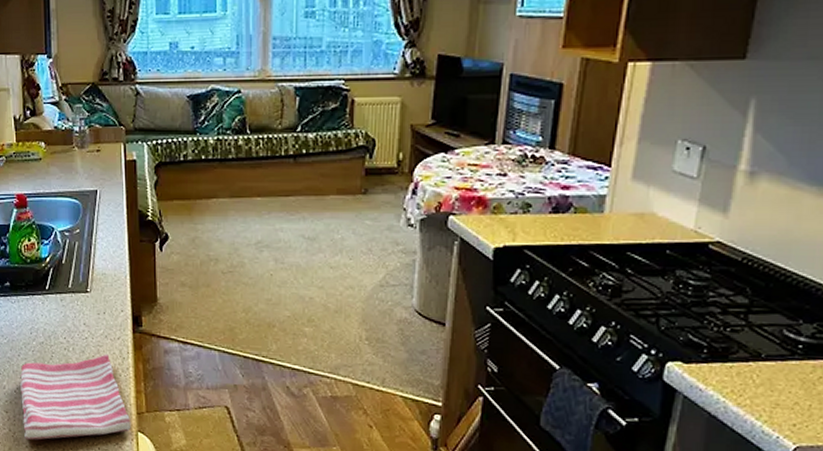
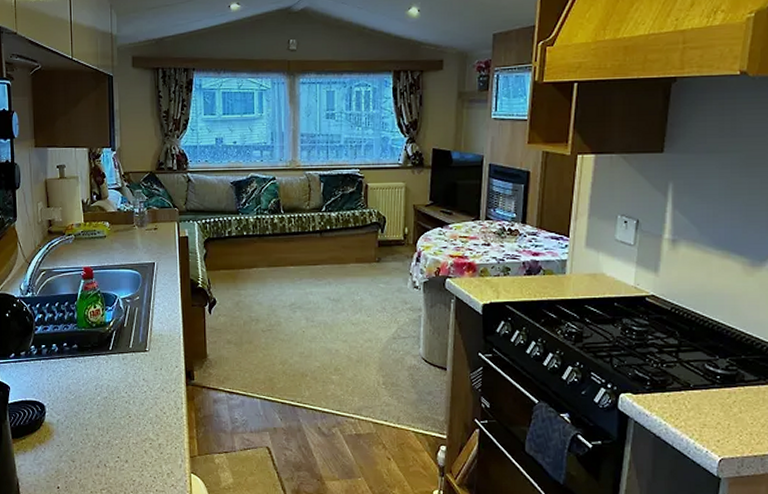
dish towel: present [20,354,131,440] -> none [86,405,185,486]

